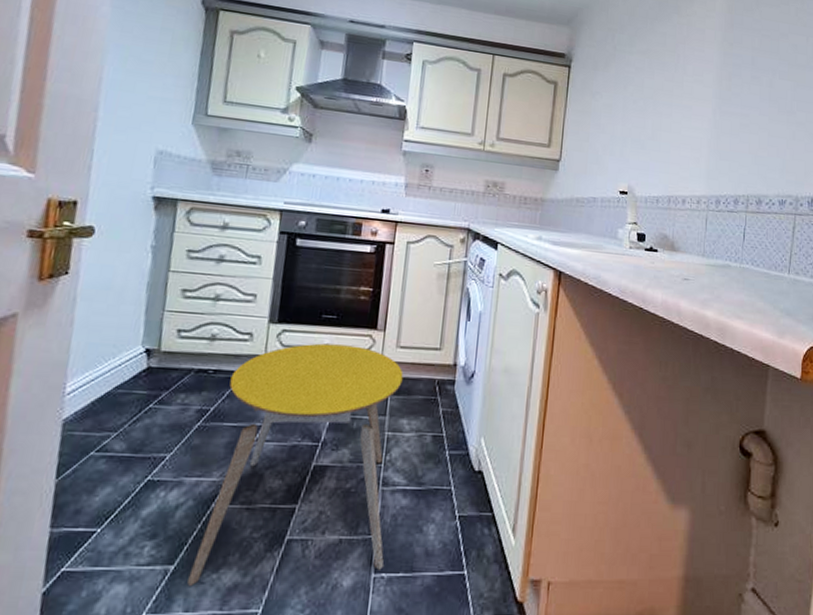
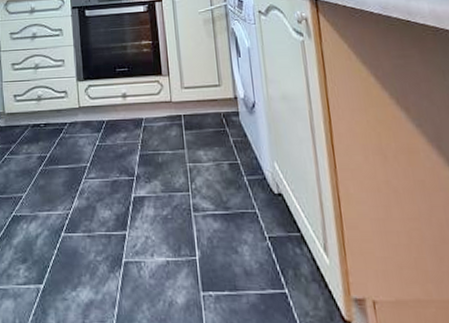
stool: present [187,343,404,586] -> none [55,91,210,302]

